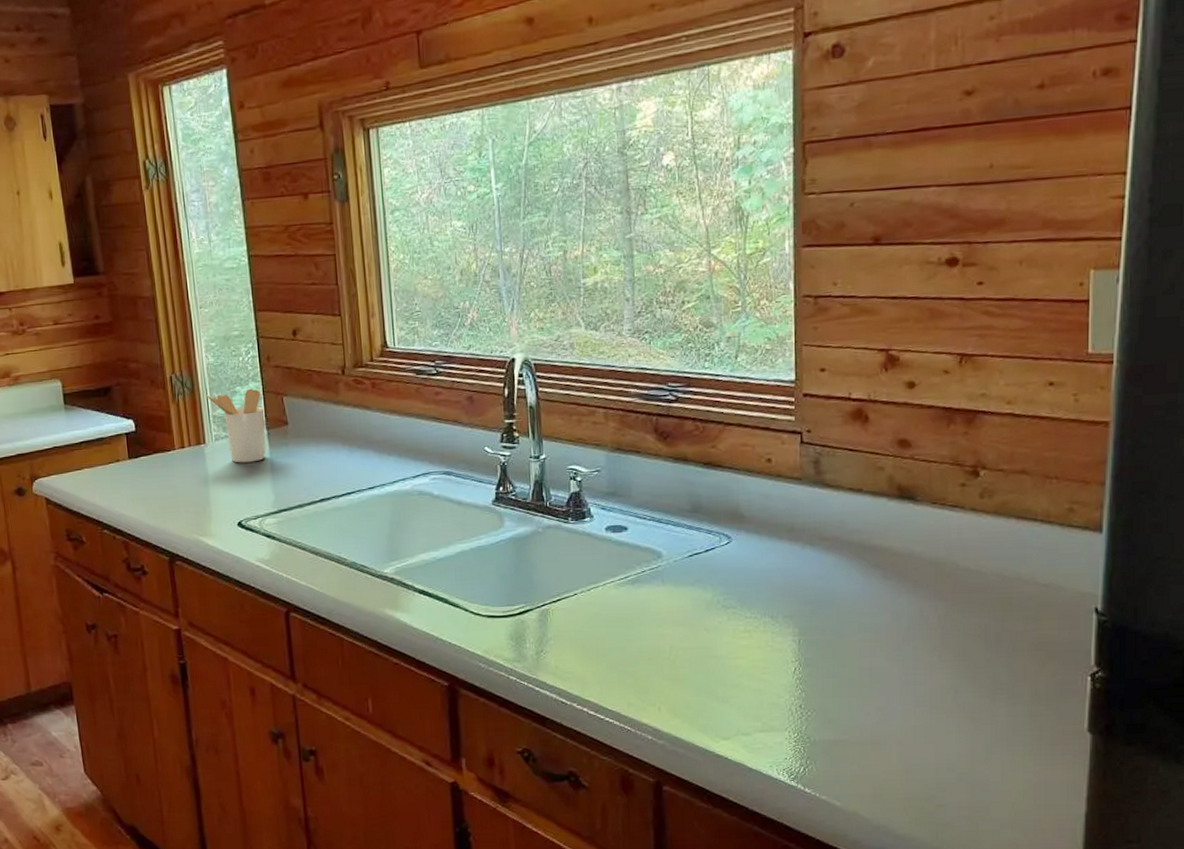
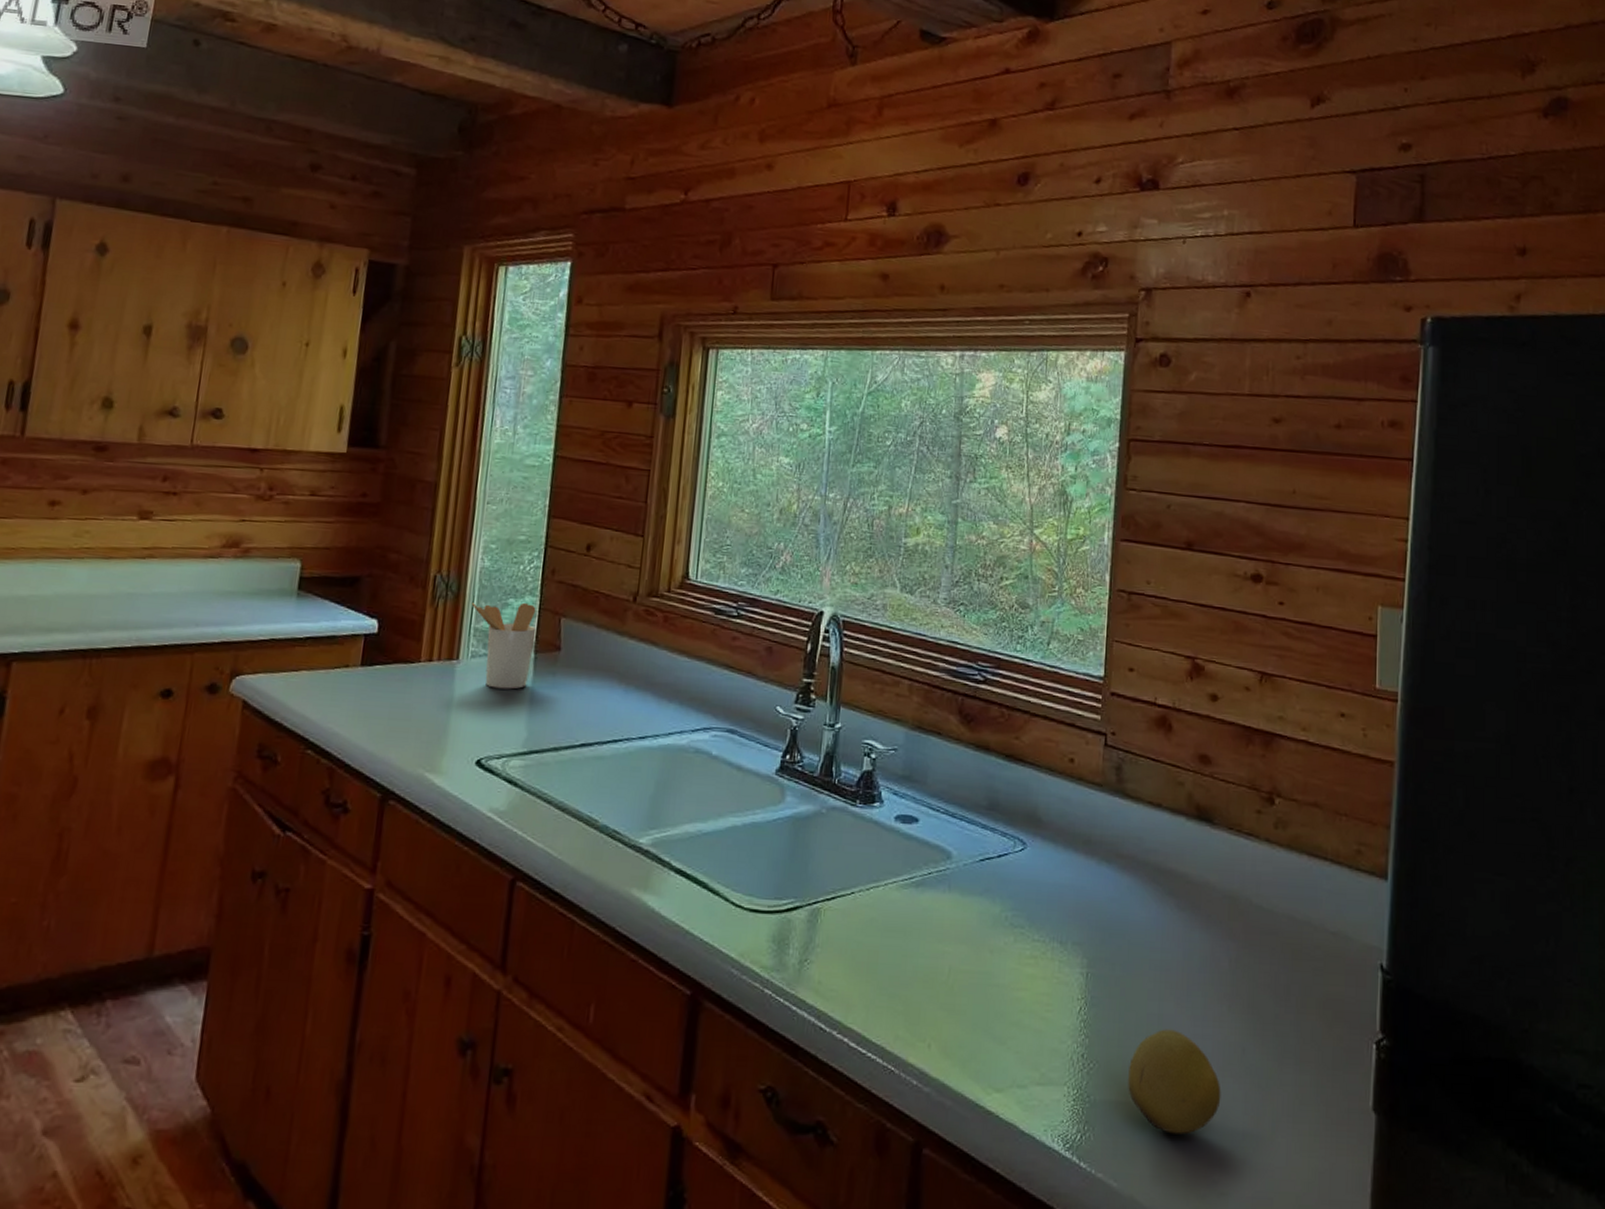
fruit: none [845,679,935,762] -> present [1128,1029,1221,1135]

